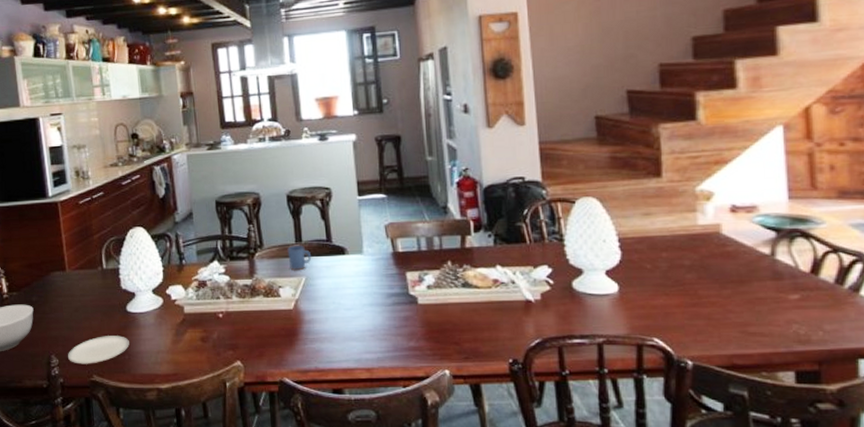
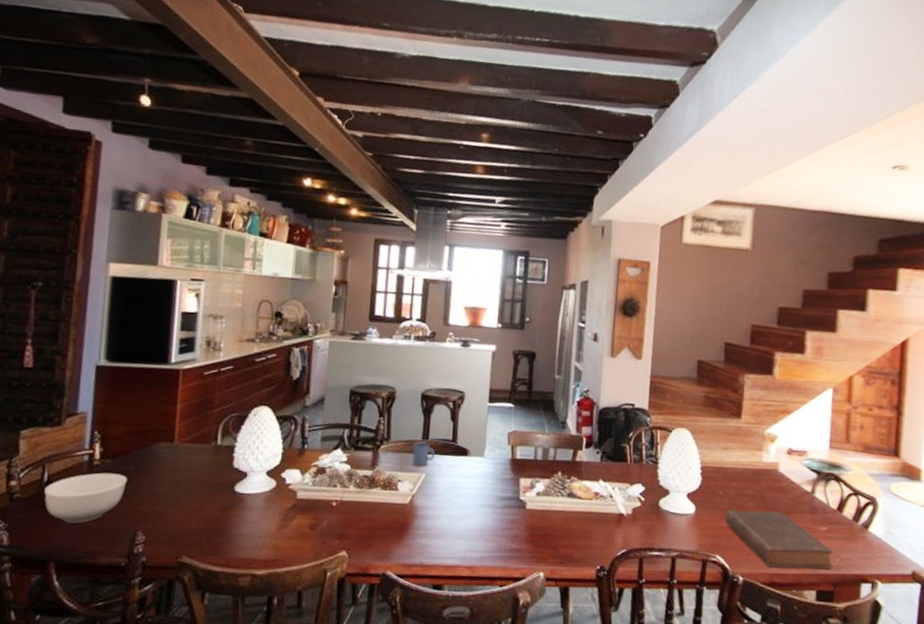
plate: present [68,336,130,364] -> none [157,515,231,544]
book: none [658,281,815,348] -> present [725,510,834,569]

